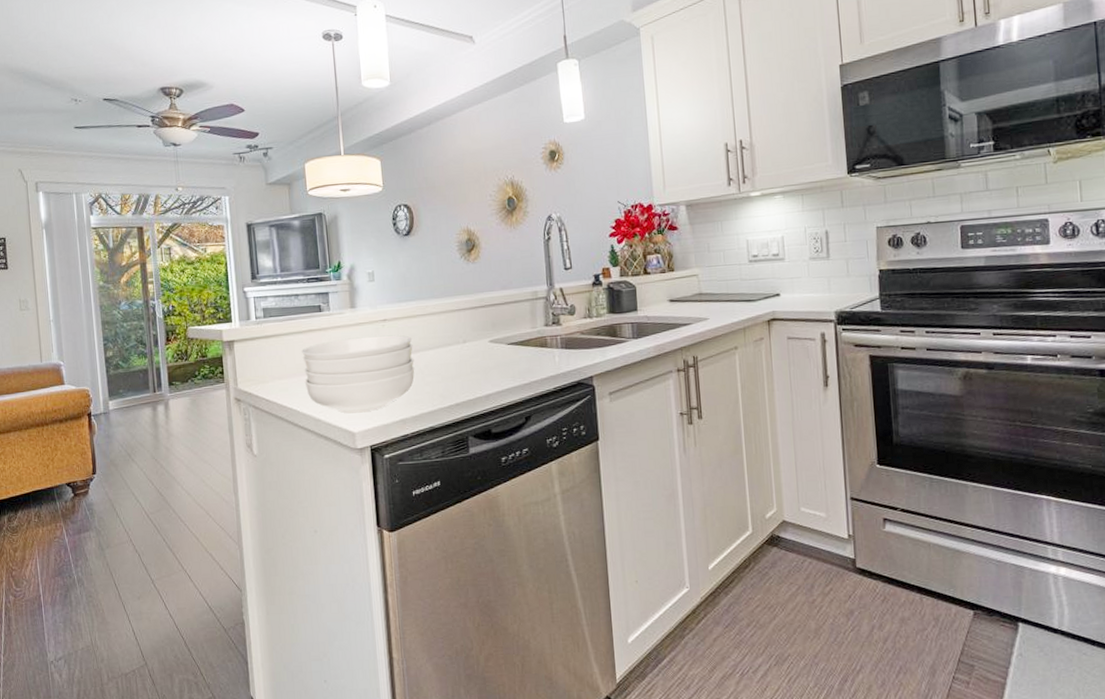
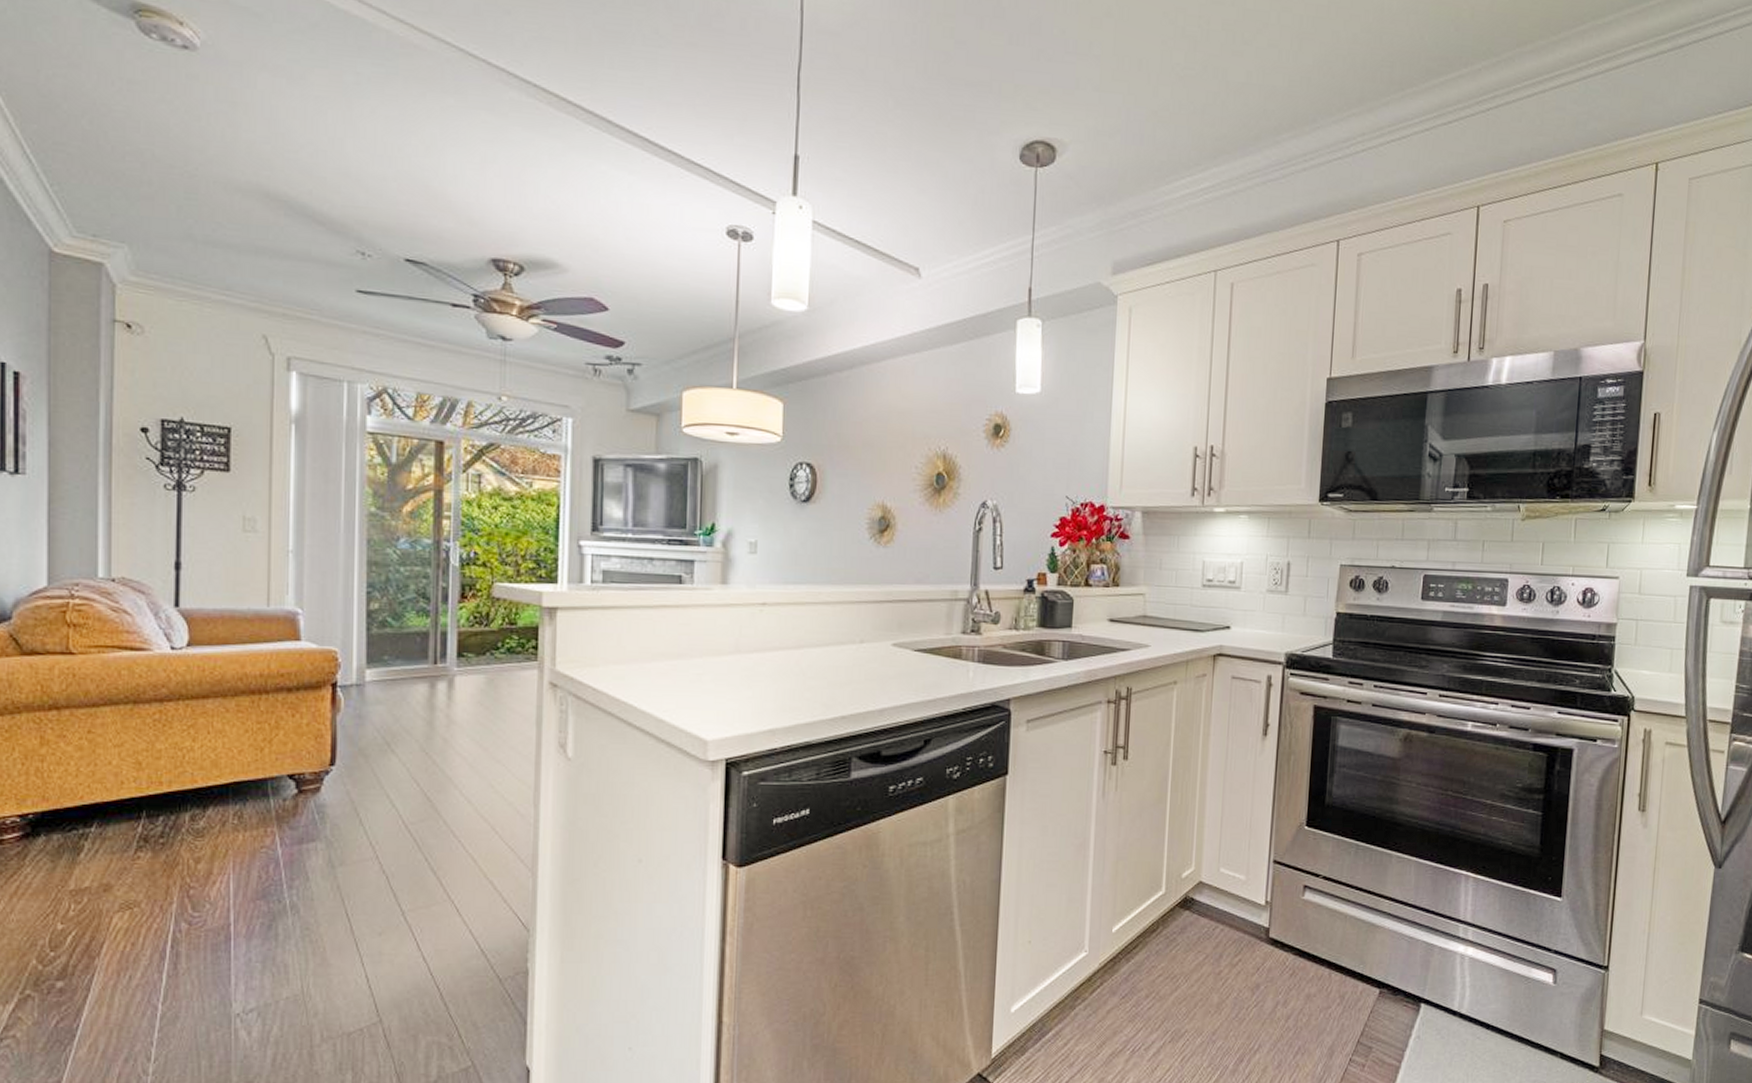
bowl: present [302,335,415,414] -> none [648,621,796,717]

